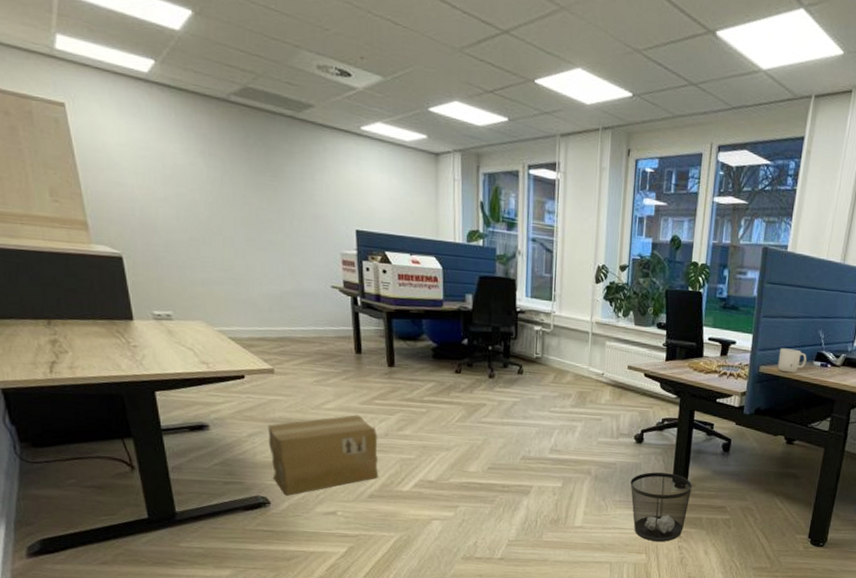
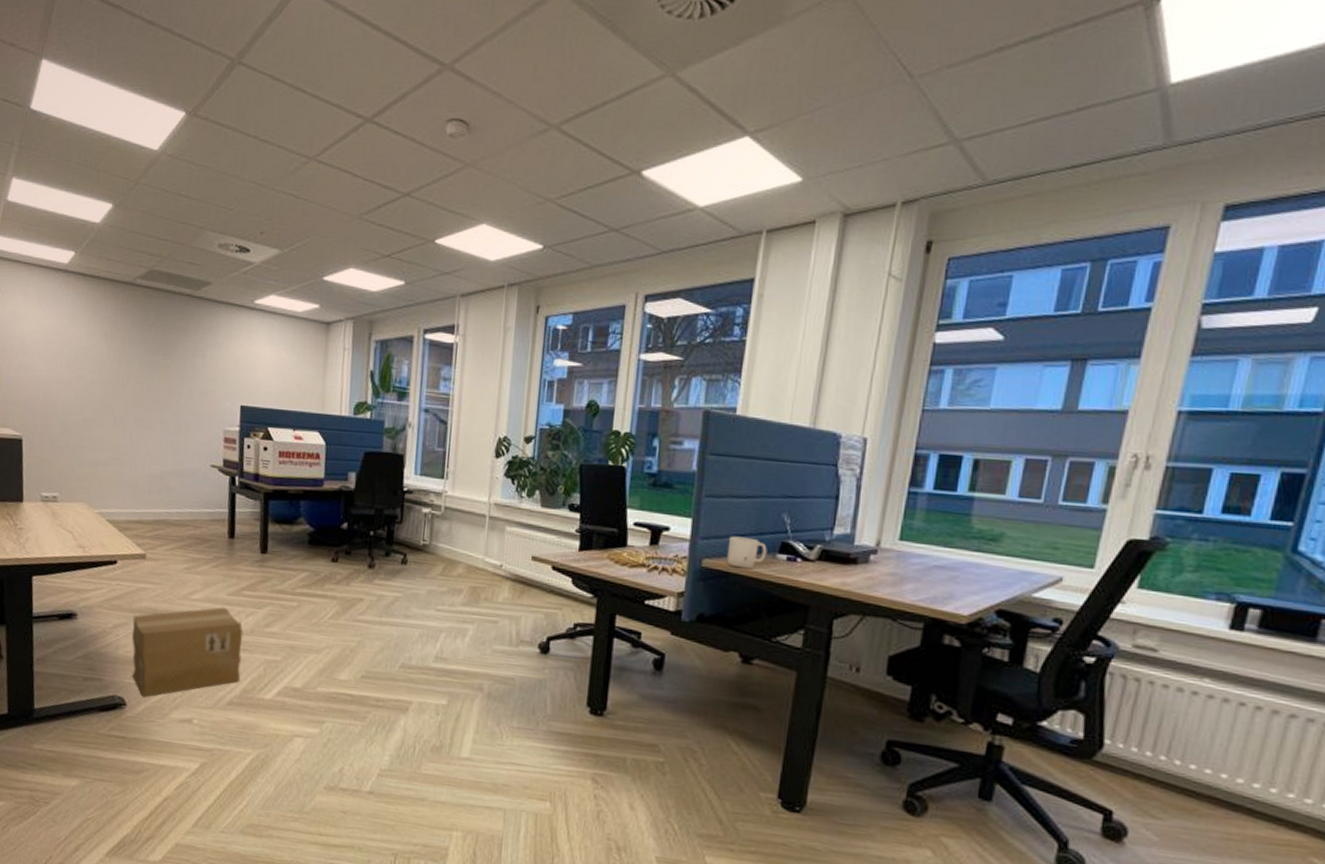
waste bin: present [630,472,692,542] -> none [532,692,613,787]

